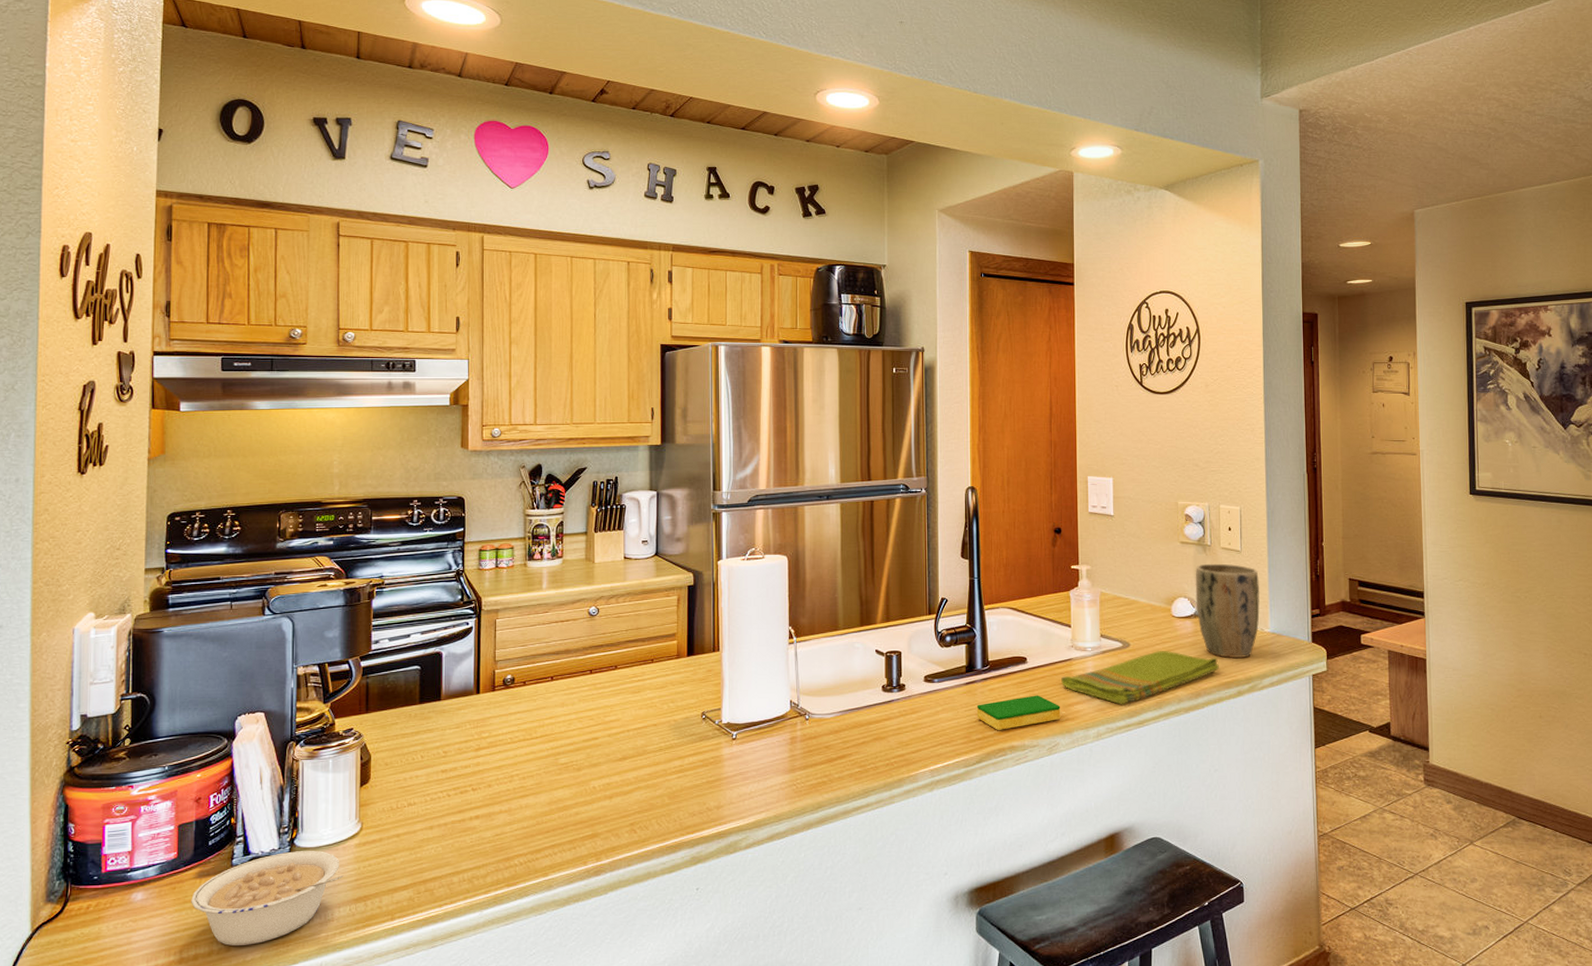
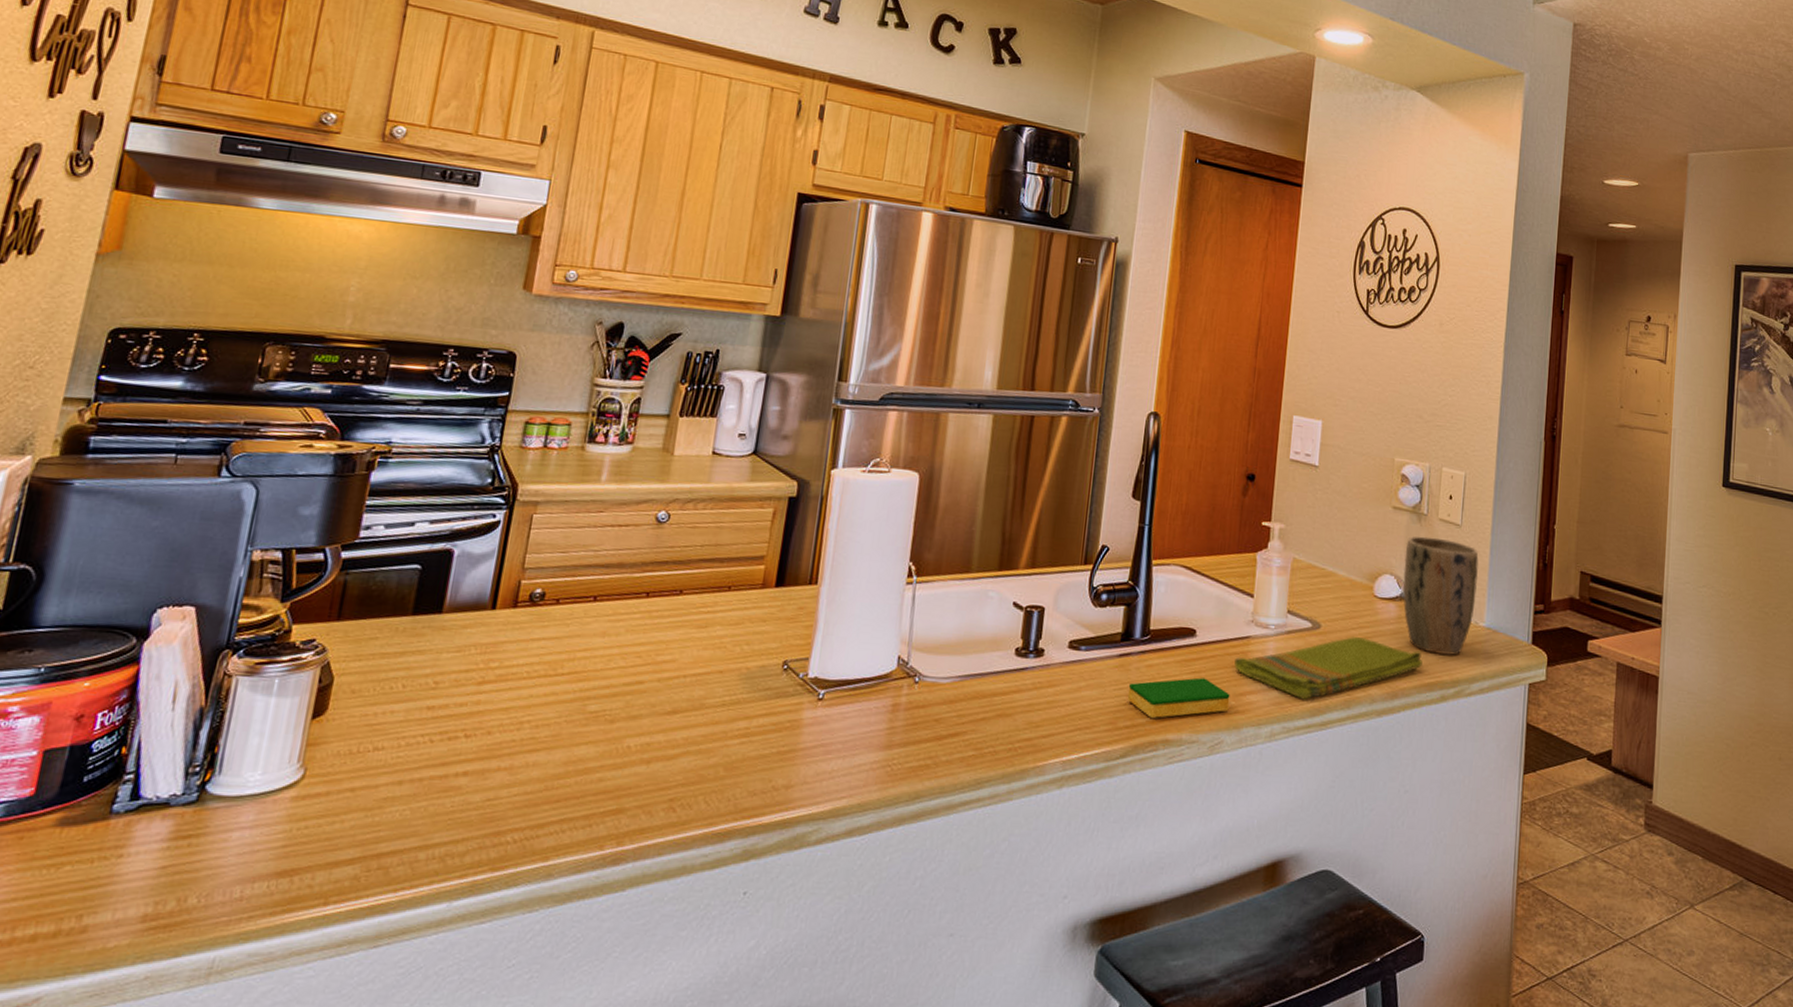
legume: present [191,851,344,946] -> none [42,799,268,926]

